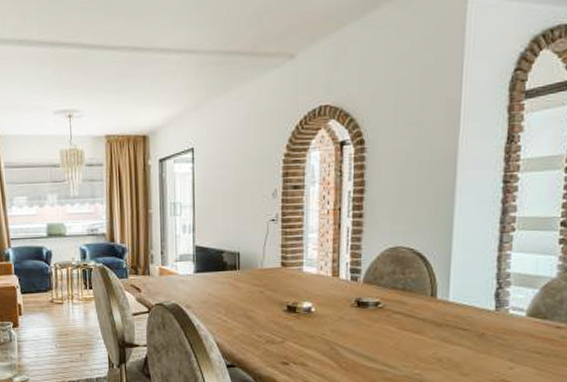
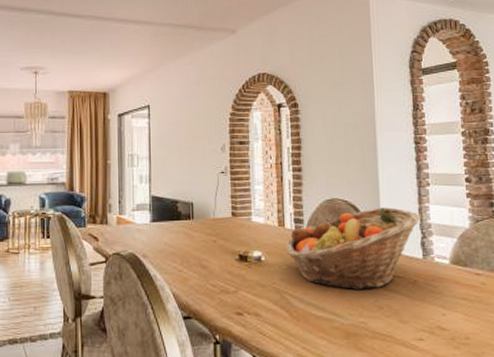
fruit basket: none [339,256,498,343] -> present [285,207,421,291]

